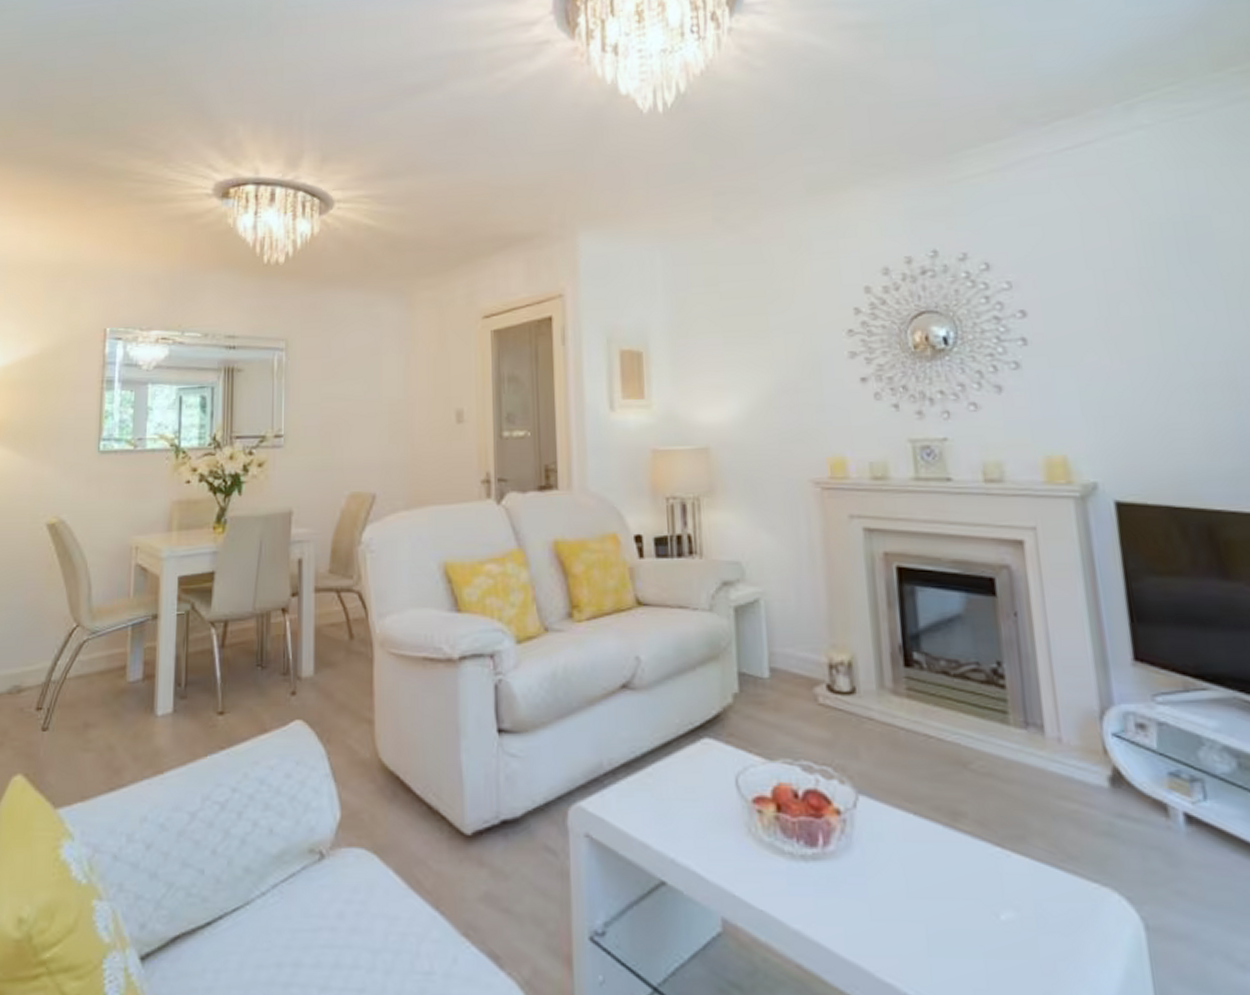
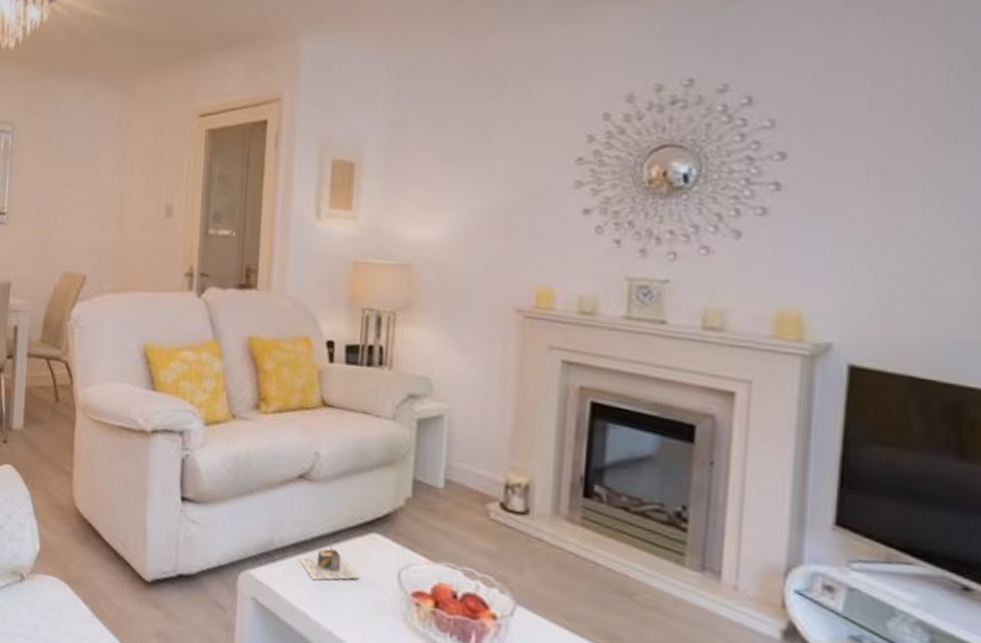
architectural model: none [631,752,697,802] -> present [299,539,360,581]

